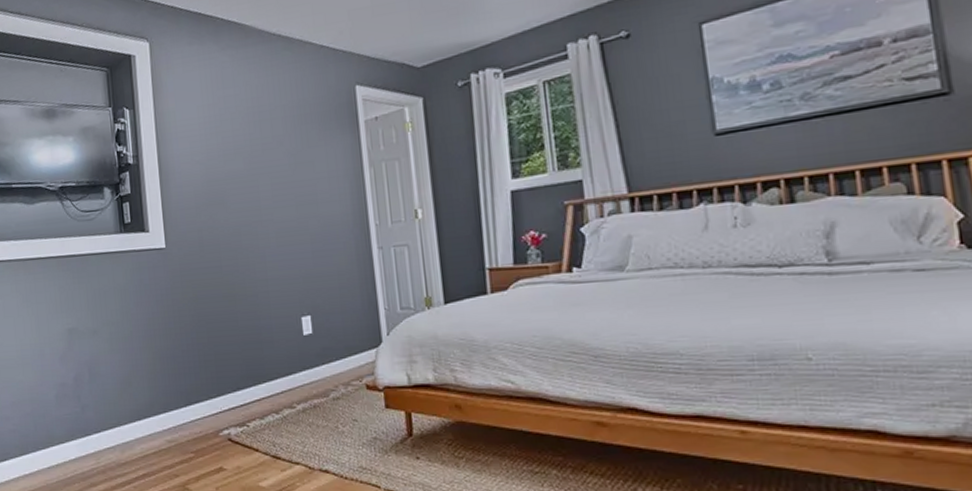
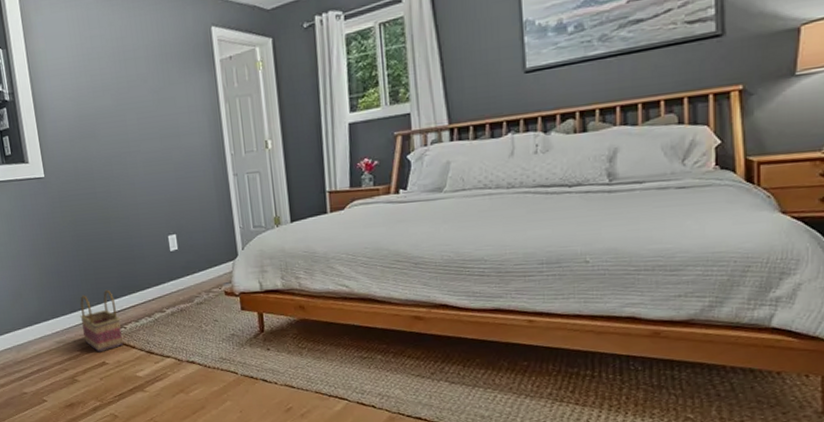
basket: none [196,379,245,456] -> present [80,289,123,353]

